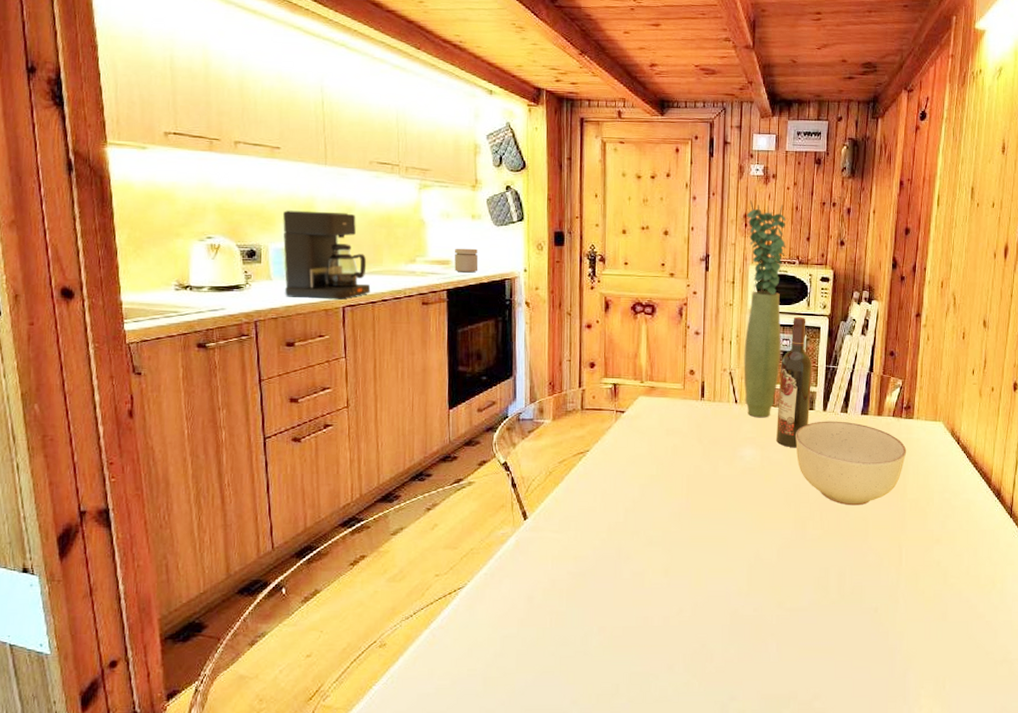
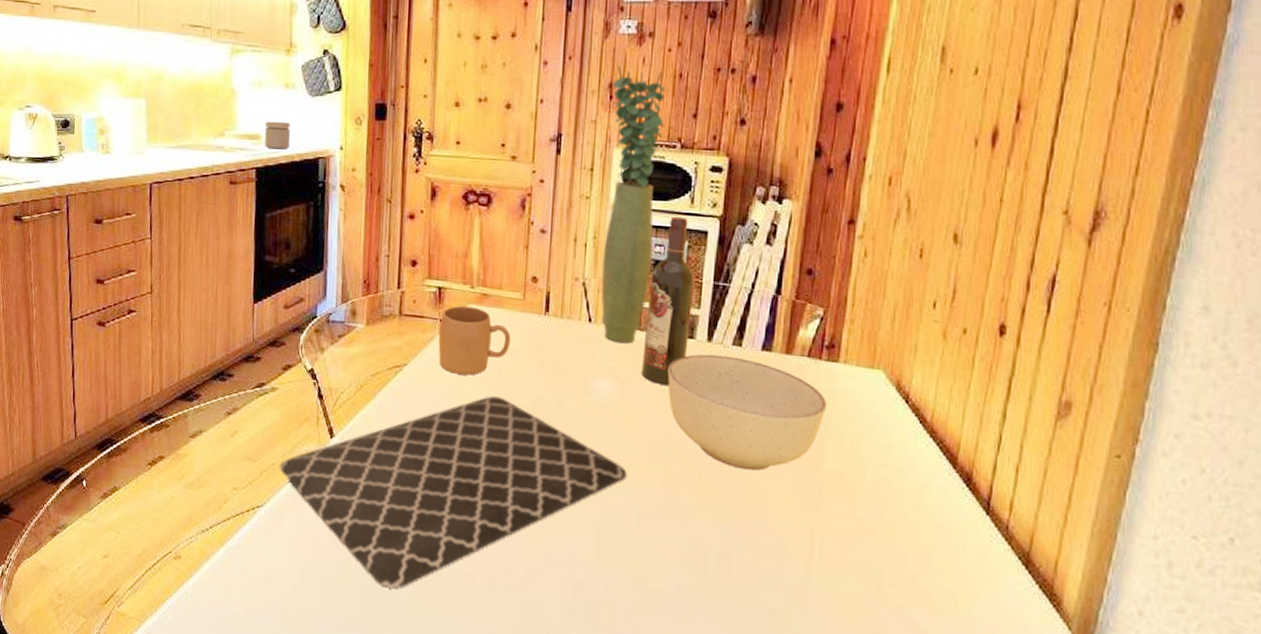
coffee maker: present [283,210,371,300] -> none [95,78,178,175]
placemat: none [478,470,768,640] -> present [279,396,627,588]
mug: none [615,398,675,454] -> present [438,306,511,375]

